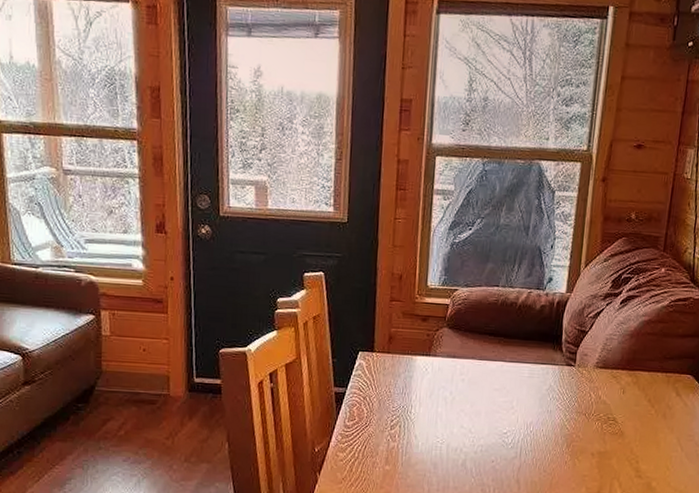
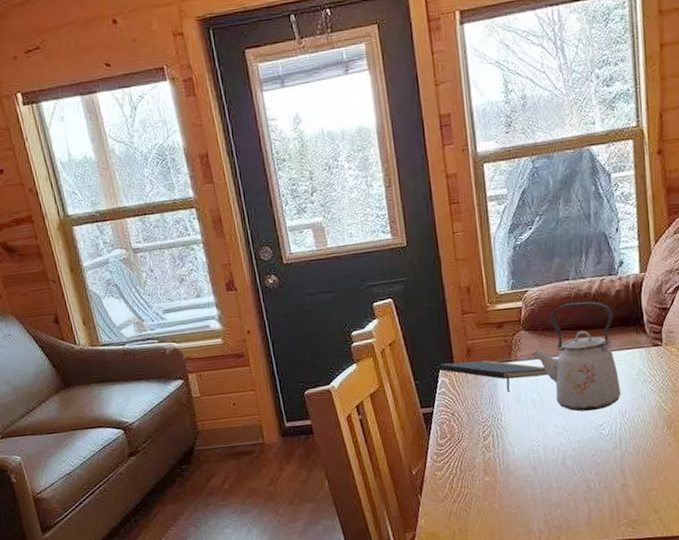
notepad: none [358,346,464,386] -> present [438,360,549,392]
kettle: none [451,309,535,418] -> present [531,301,622,412]

